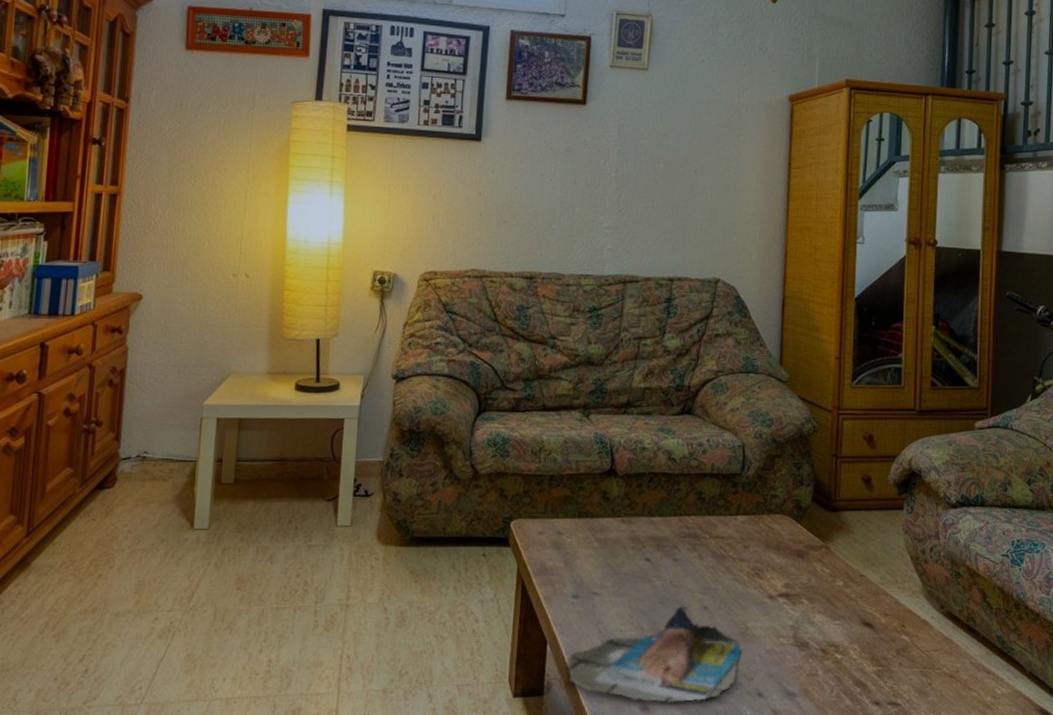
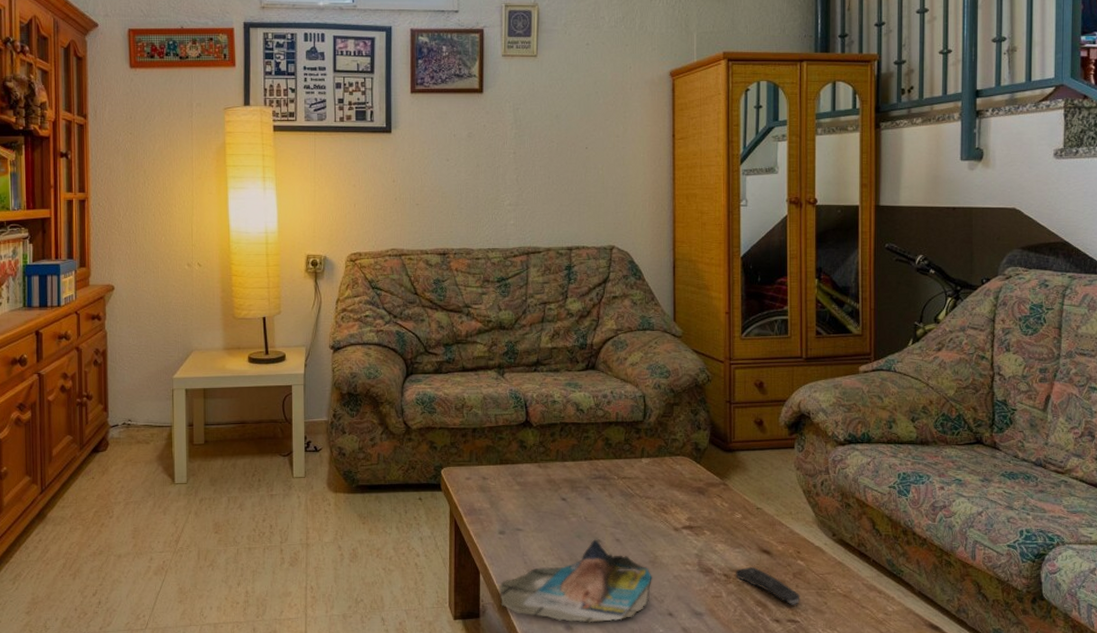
remote control: none [833,641,903,686] -> present [735,566,800,605]

